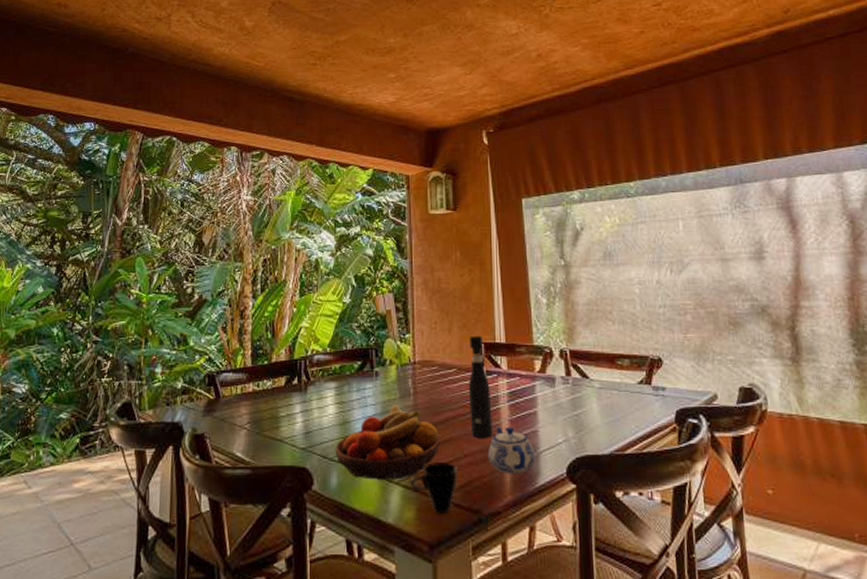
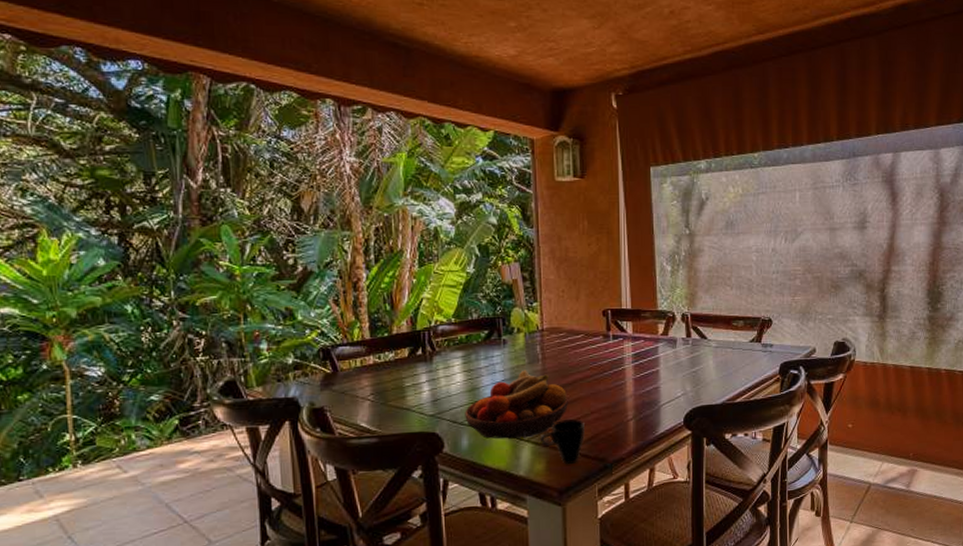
pepper grinder: present [468,335,493,438] -> none [595,302,618,396]
teapot: present [488,425,536,474] -> none [613,384,657,426]

